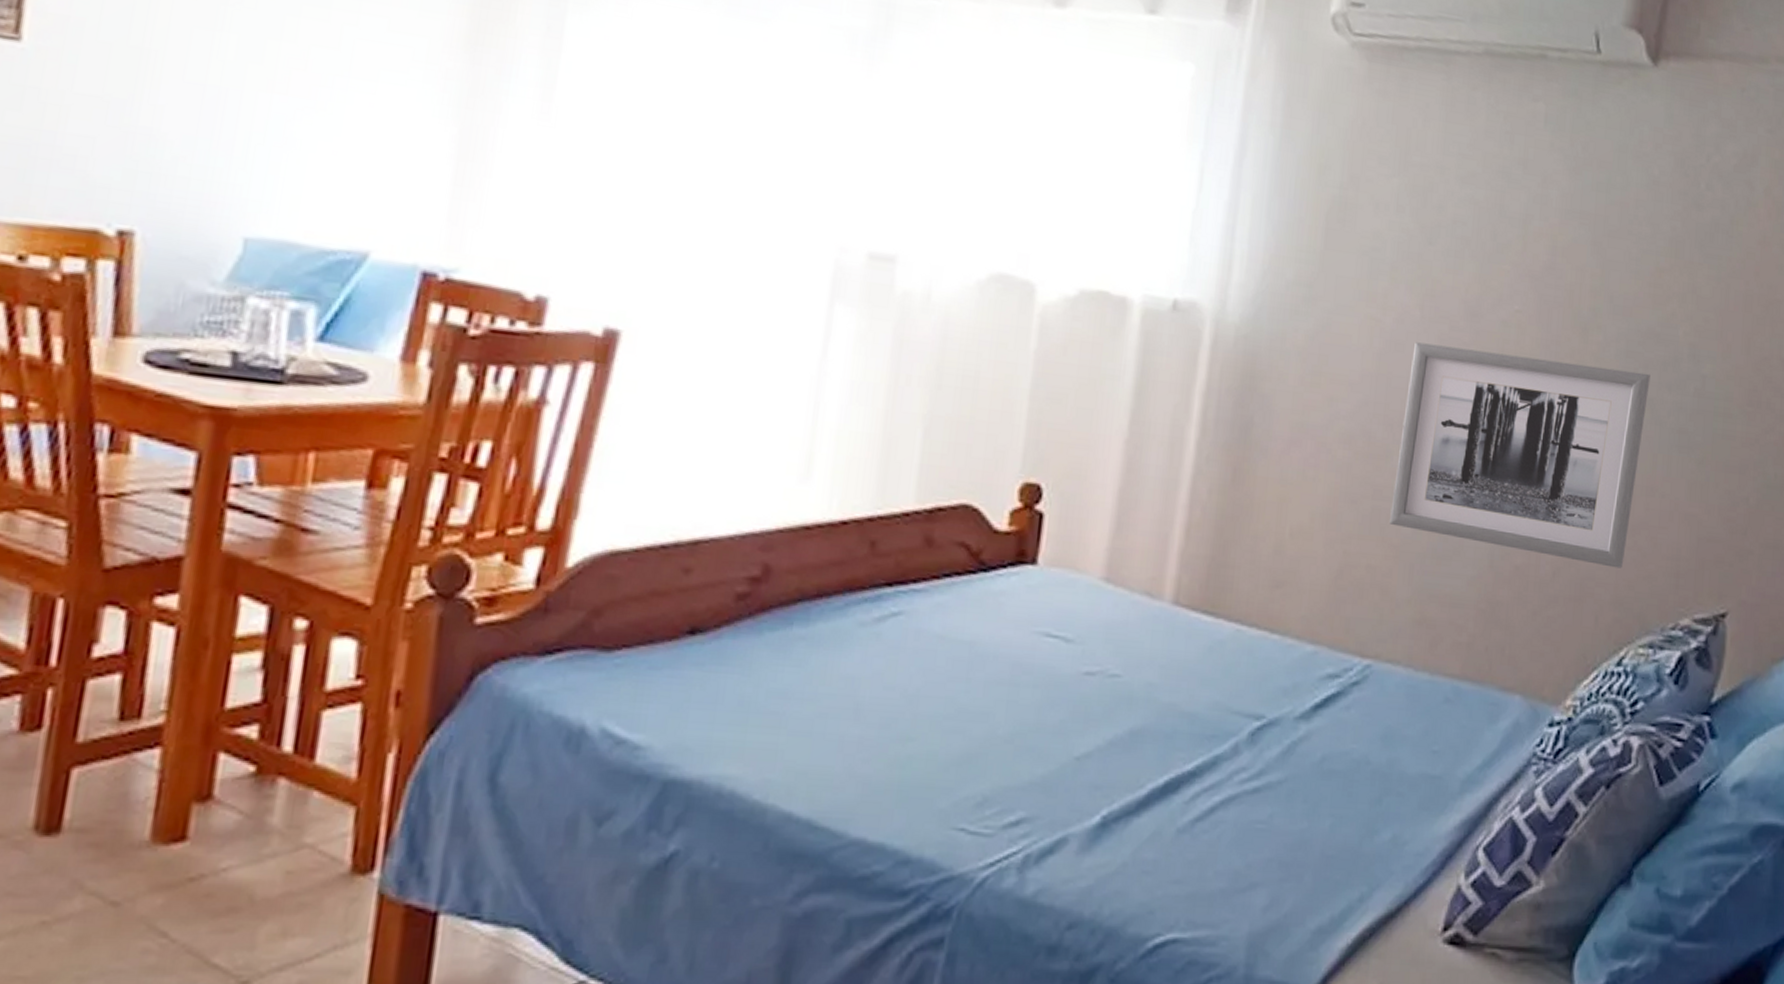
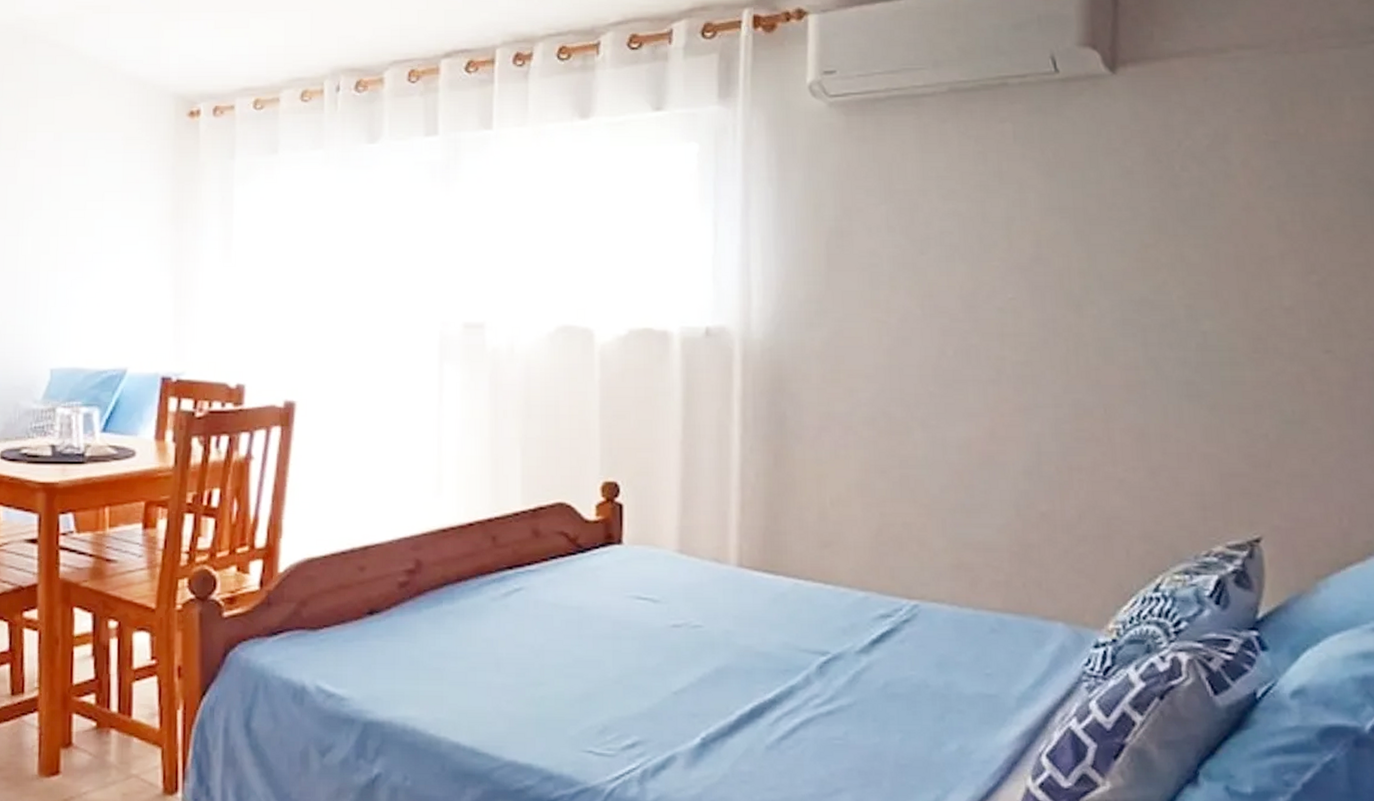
wall art: present [1390,342,1650,569] -> none [917,336,1151,507]

